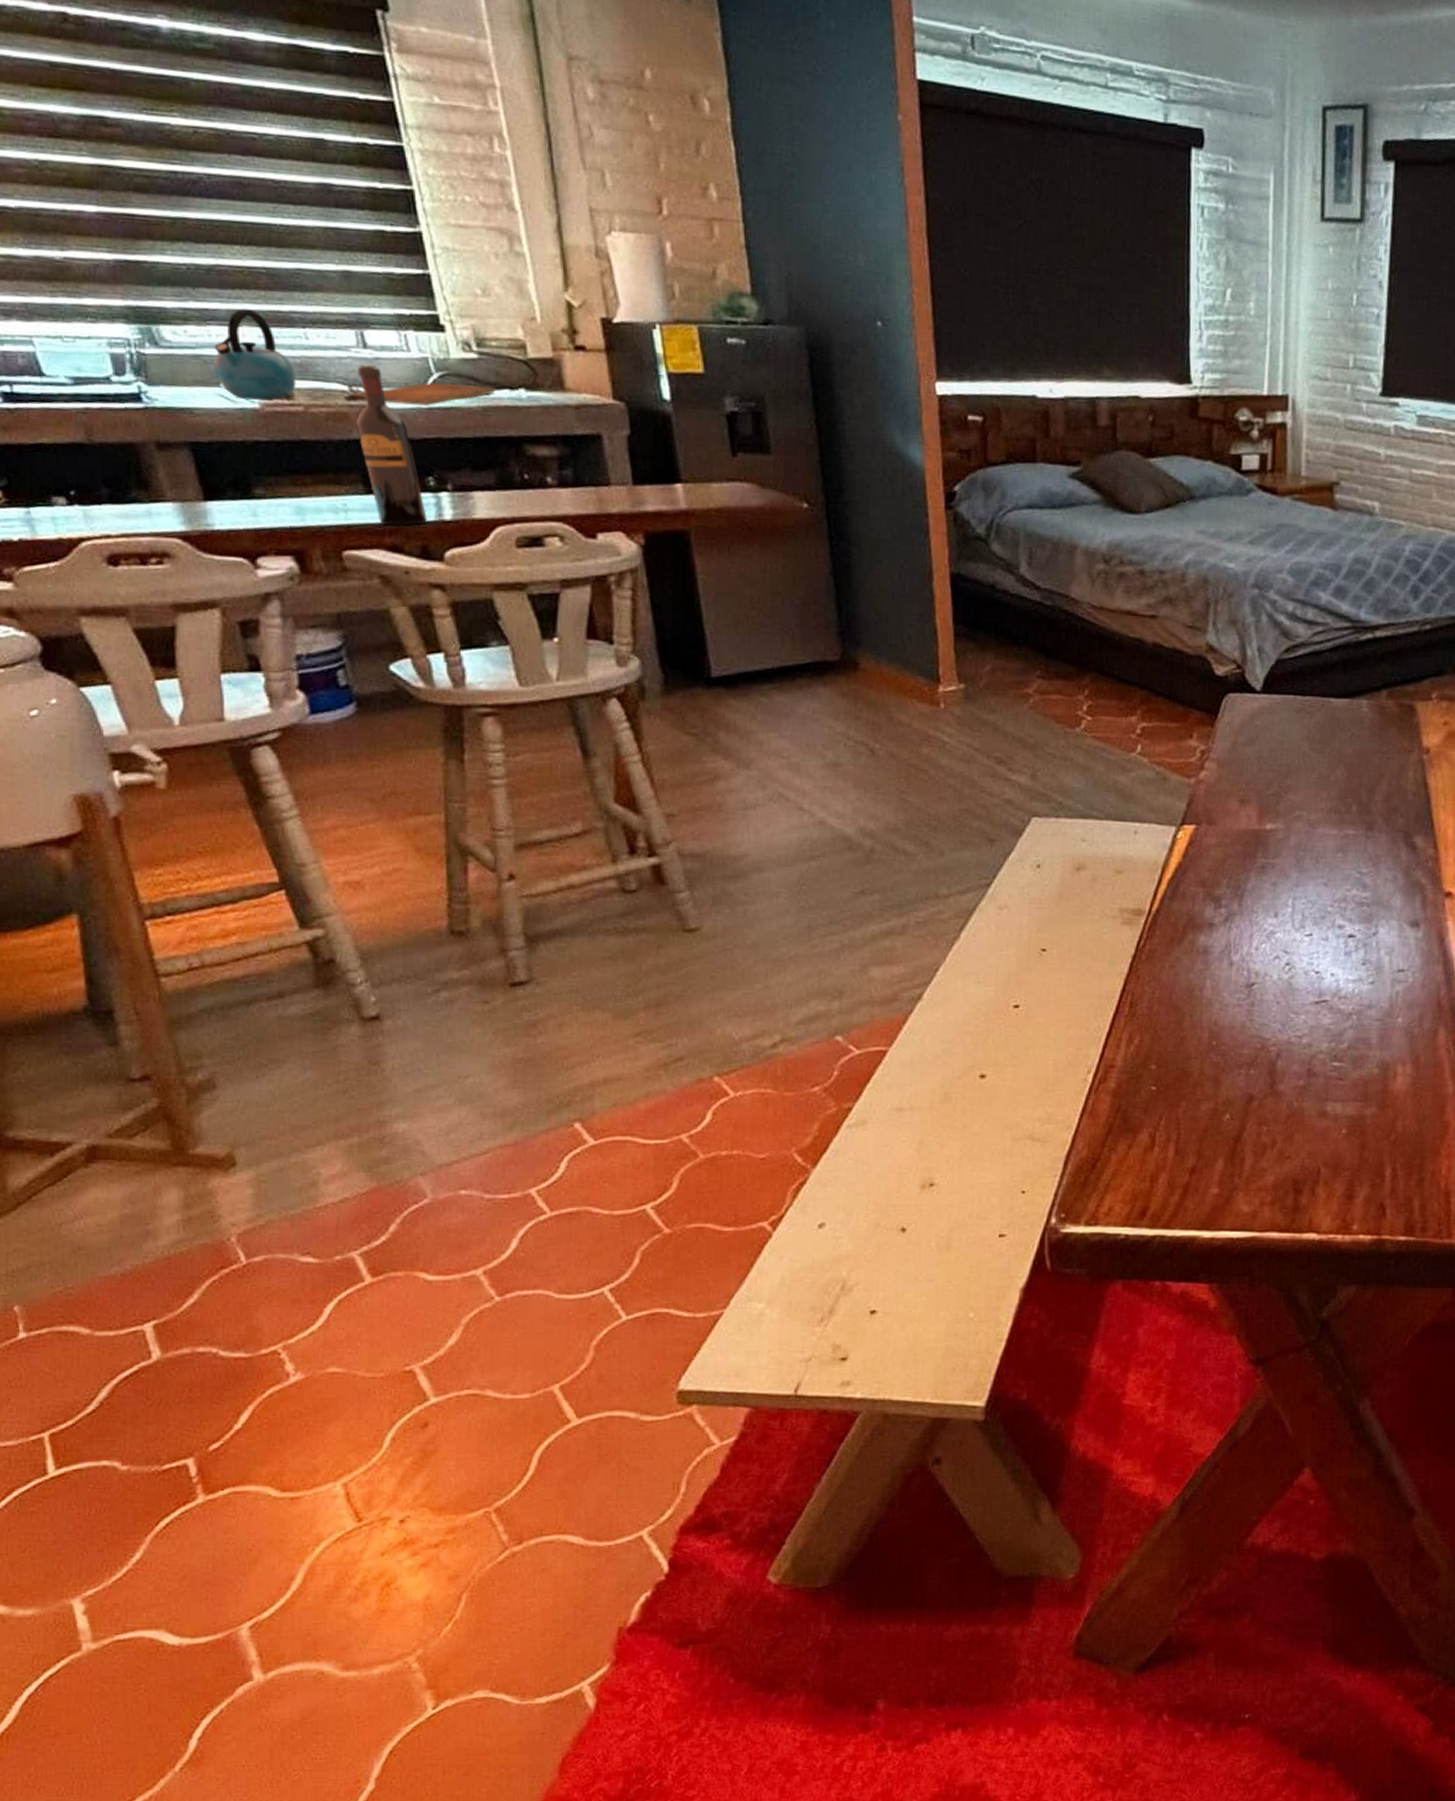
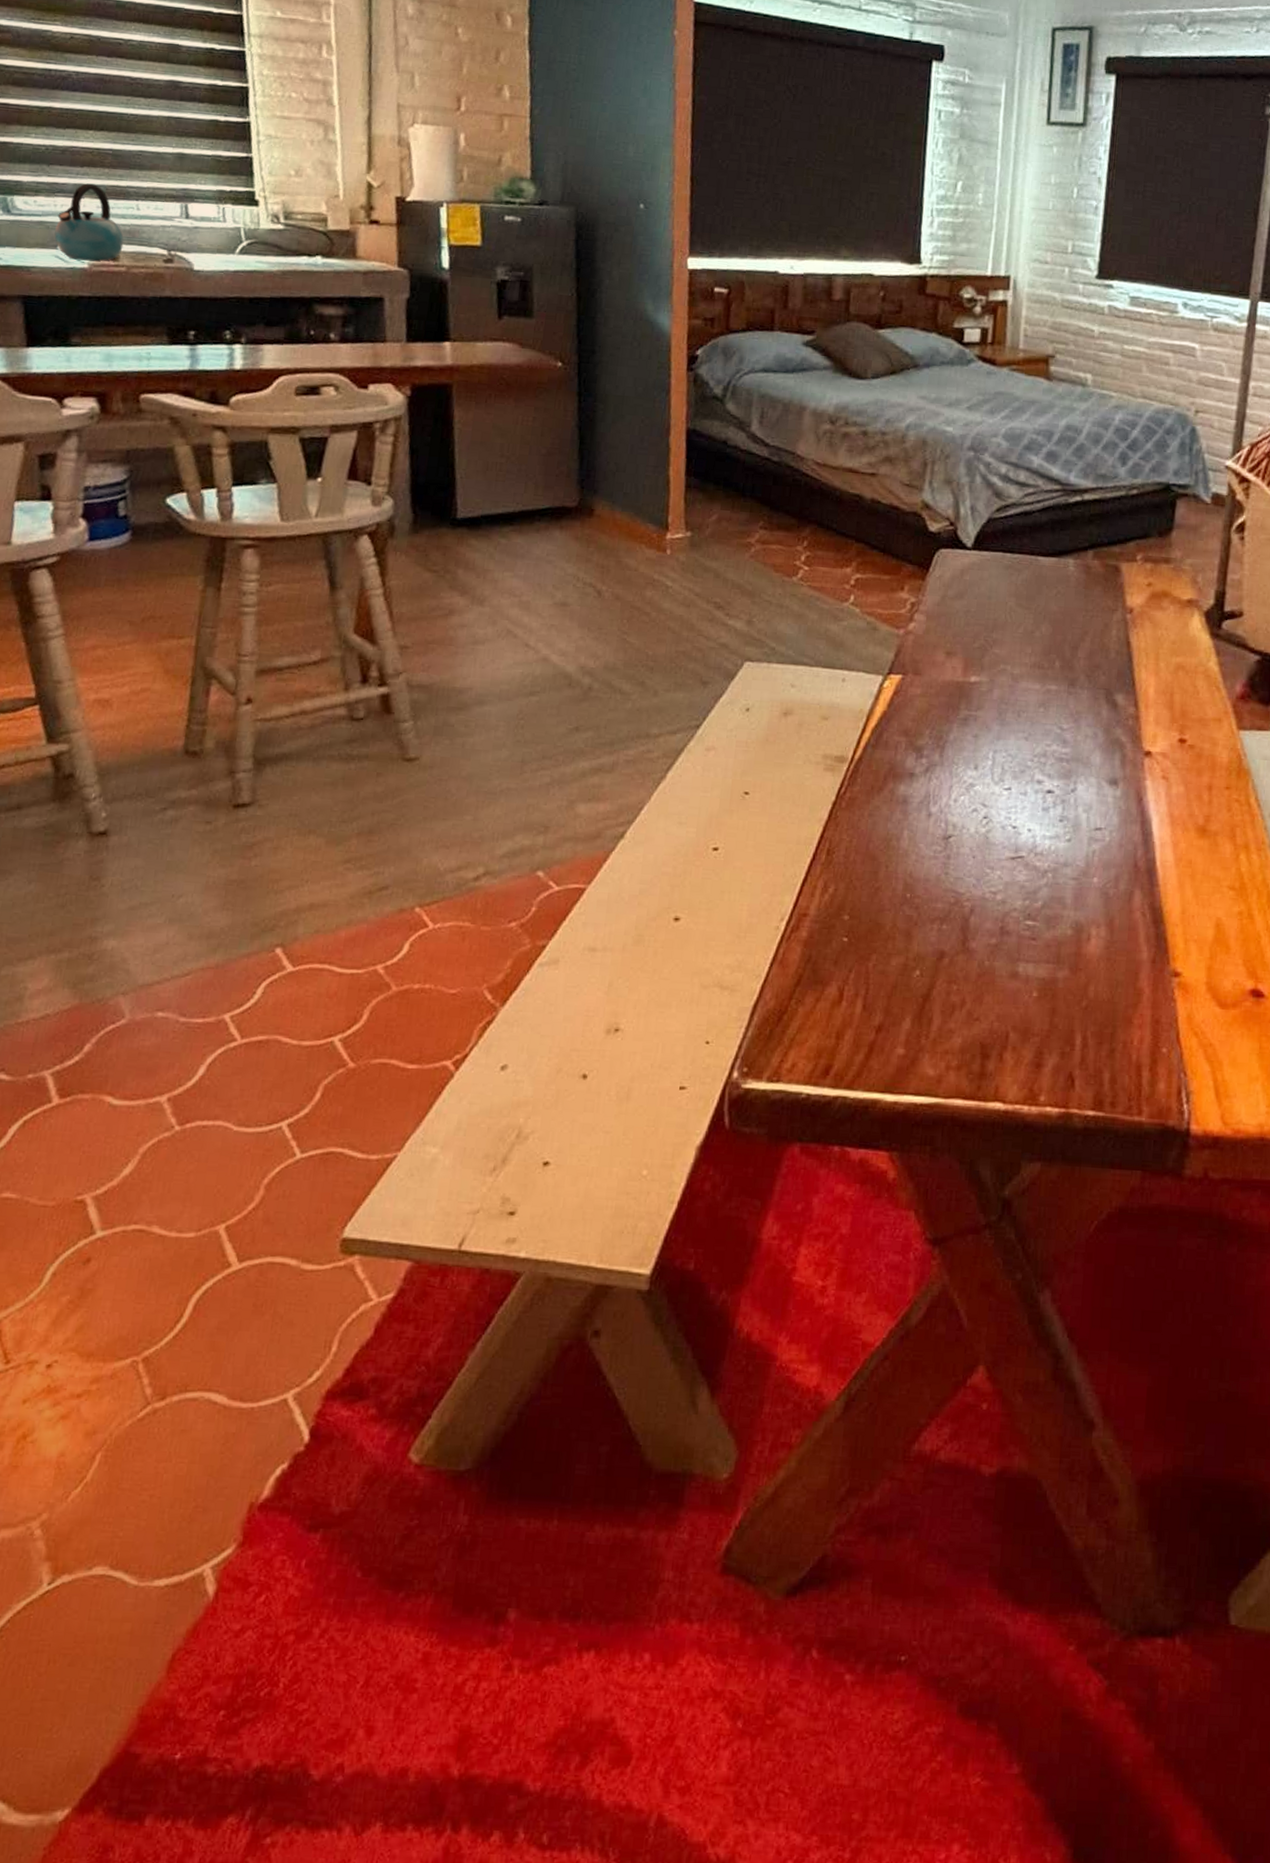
cutting board: present [350,382,495,406] -> none [168,248,295,269]
wine bottle: present [356,364,427,527] -> none [169,232,220,374]

